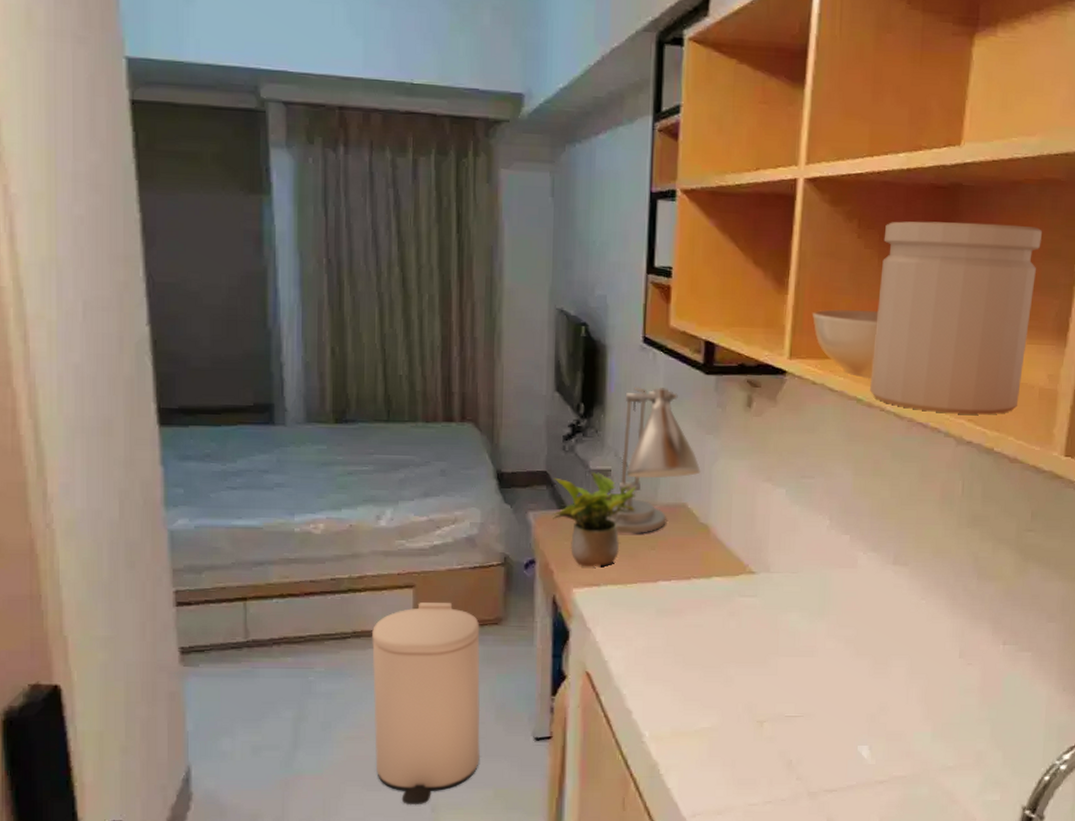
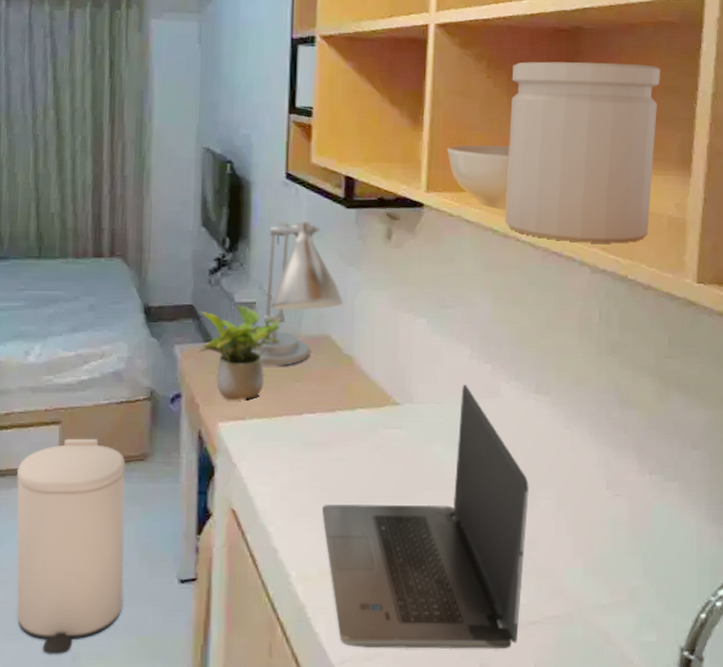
laptop computer: none [675,555,882,806] -> present [321,385,529,650]

